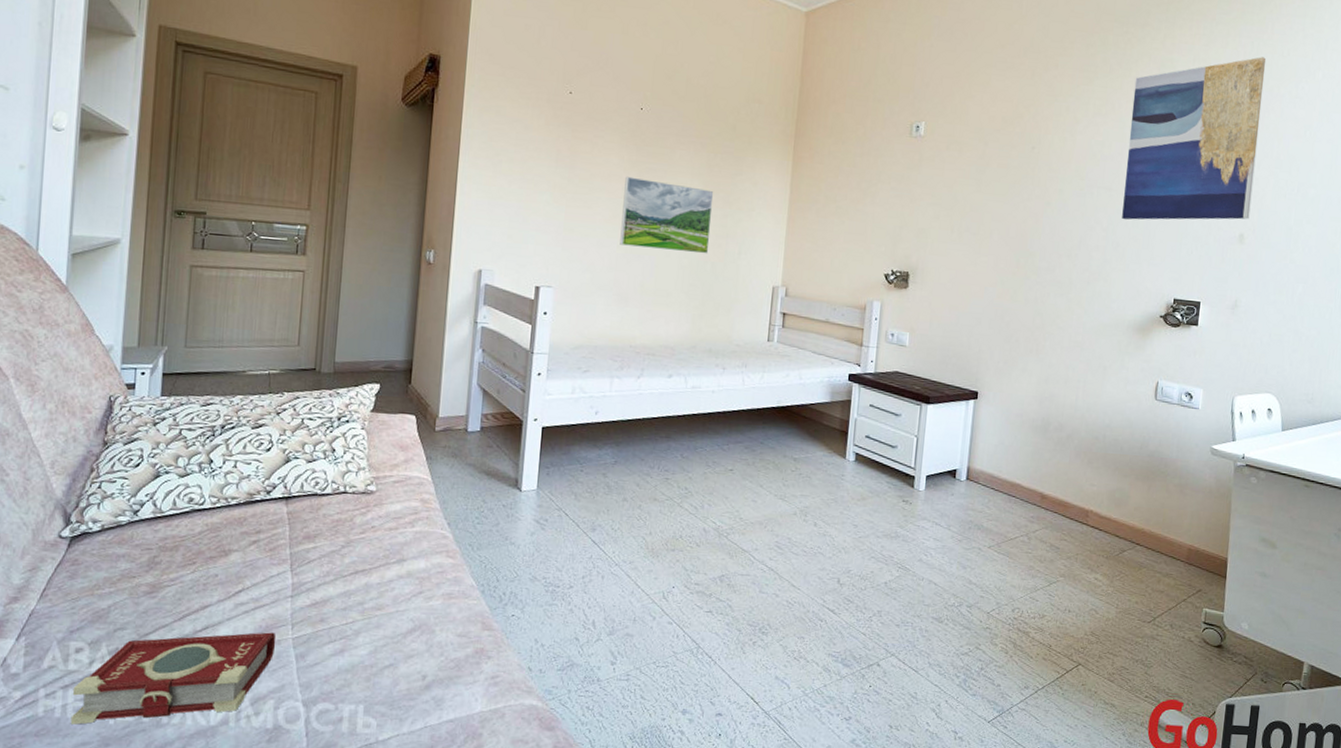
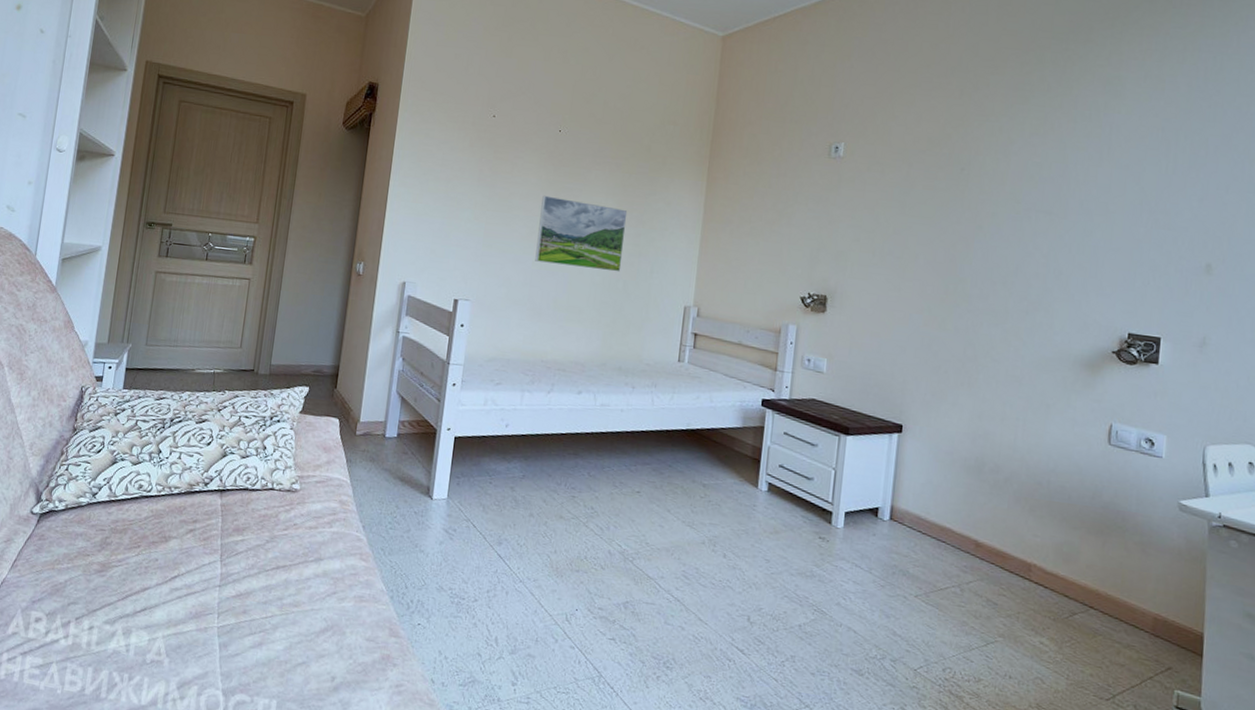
book: present [70,632,277,725] -> none [25,614,204,693]
wall art: present [1122,57,1266,220] -> none [1065,72,1232,248]

